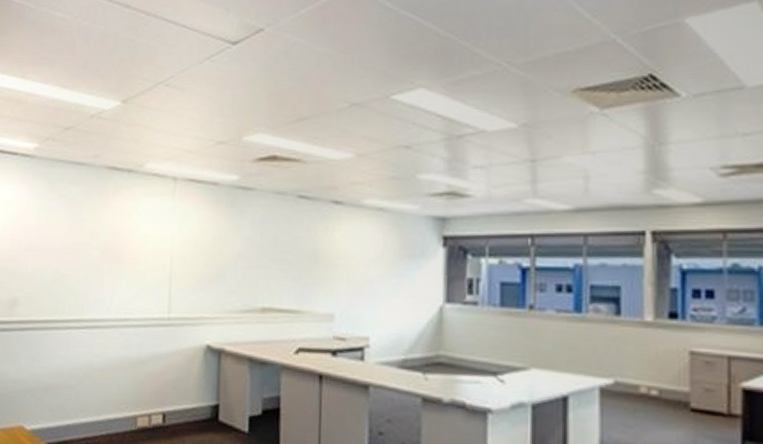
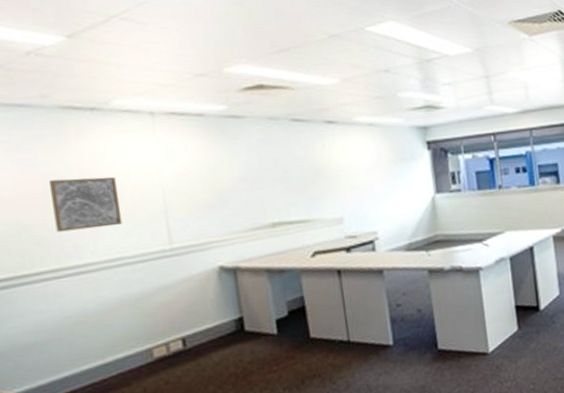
wall art: none [85,235,136,287] -> present [49,177,123,232]

